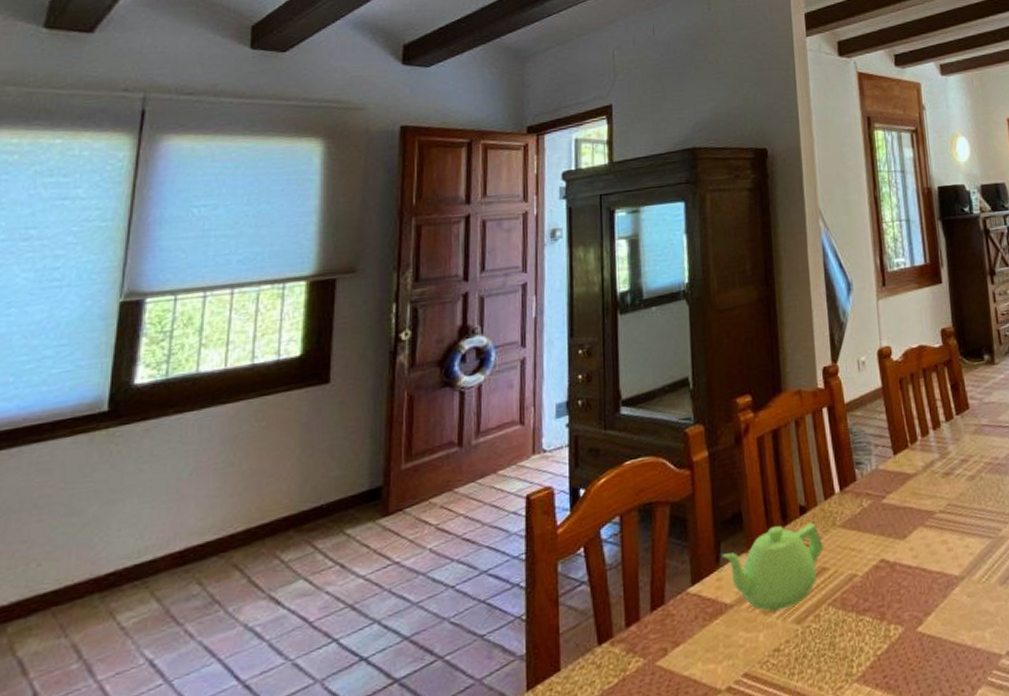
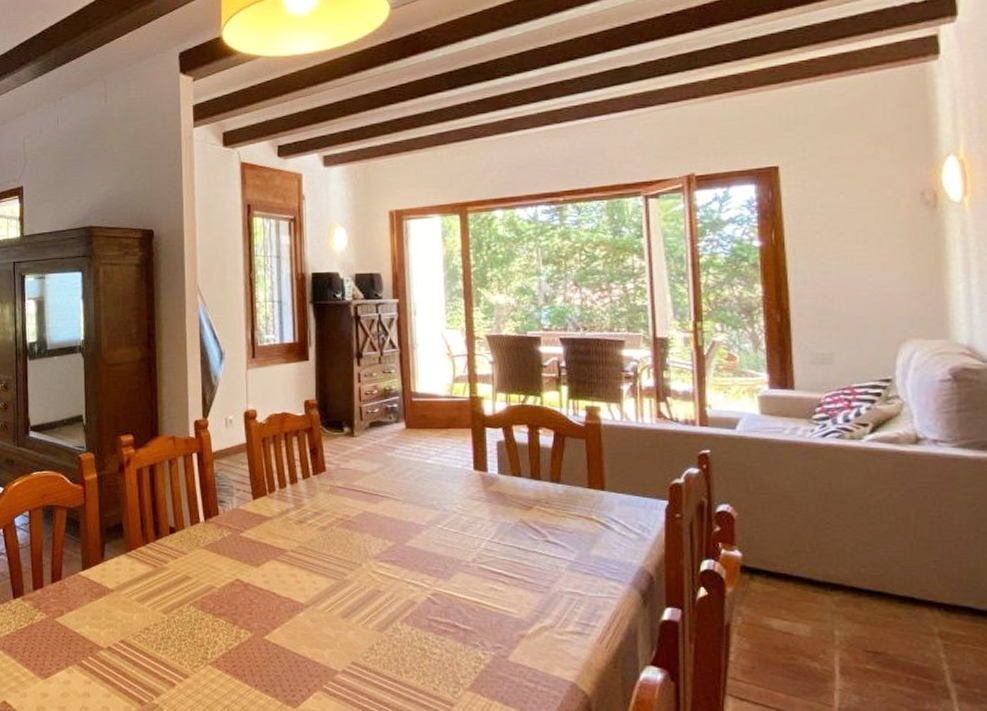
teapot: present [722,522,824,612] -> none [106,539,189,601]

